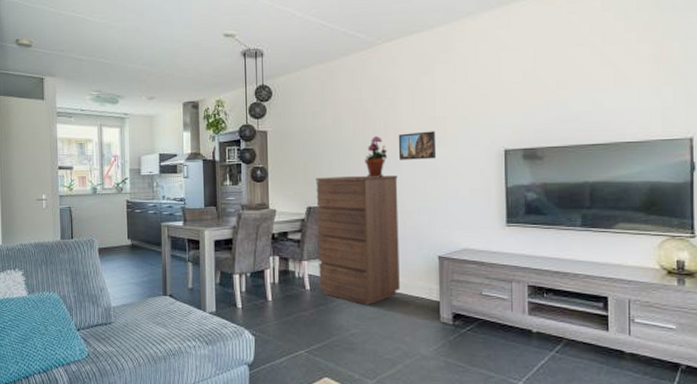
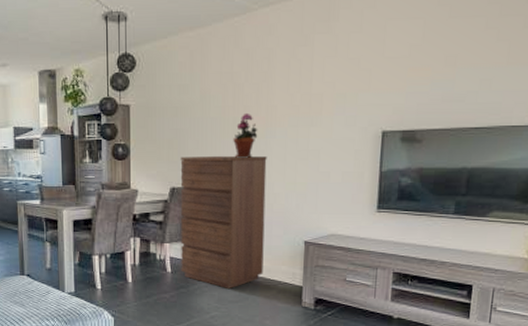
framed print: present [398,131,437,160] -> none [269,109,311,140]

